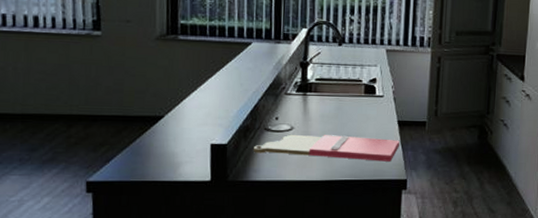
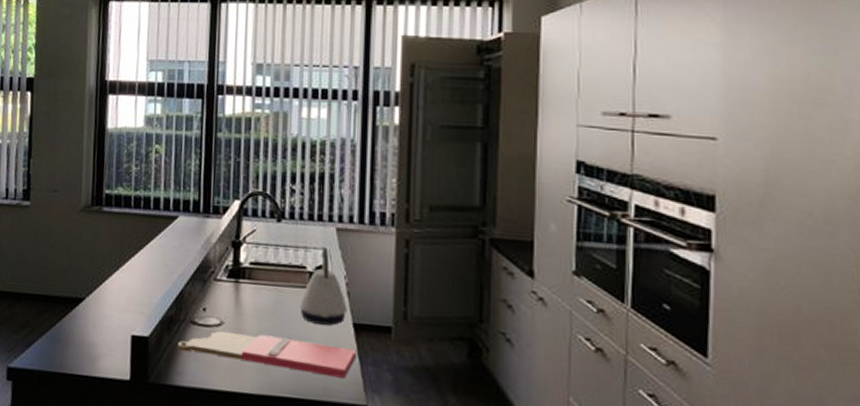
kettle: none [356,65,393,124] -> present [299,247,347,326]

